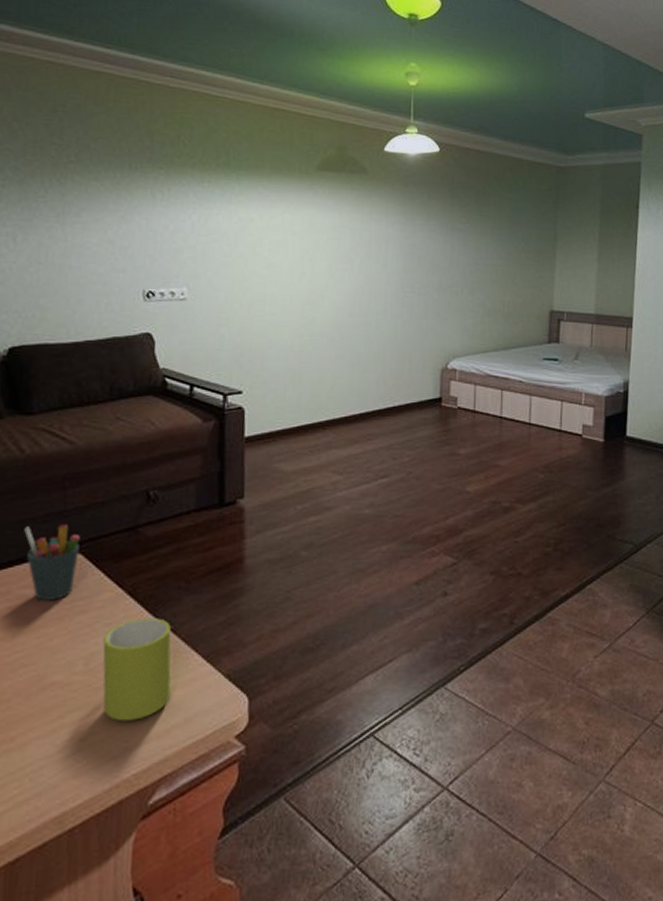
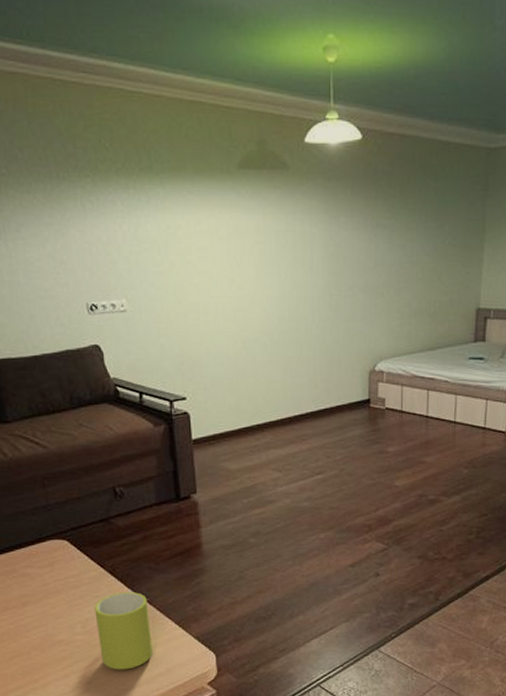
pen holder: present [24,524,80,601] -> none [18,516,65,578]

